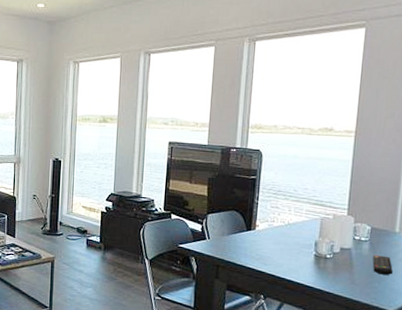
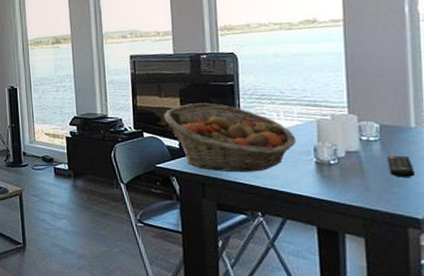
fruit basket: none [191,192,302,259] -> present [164,103,297,172]

